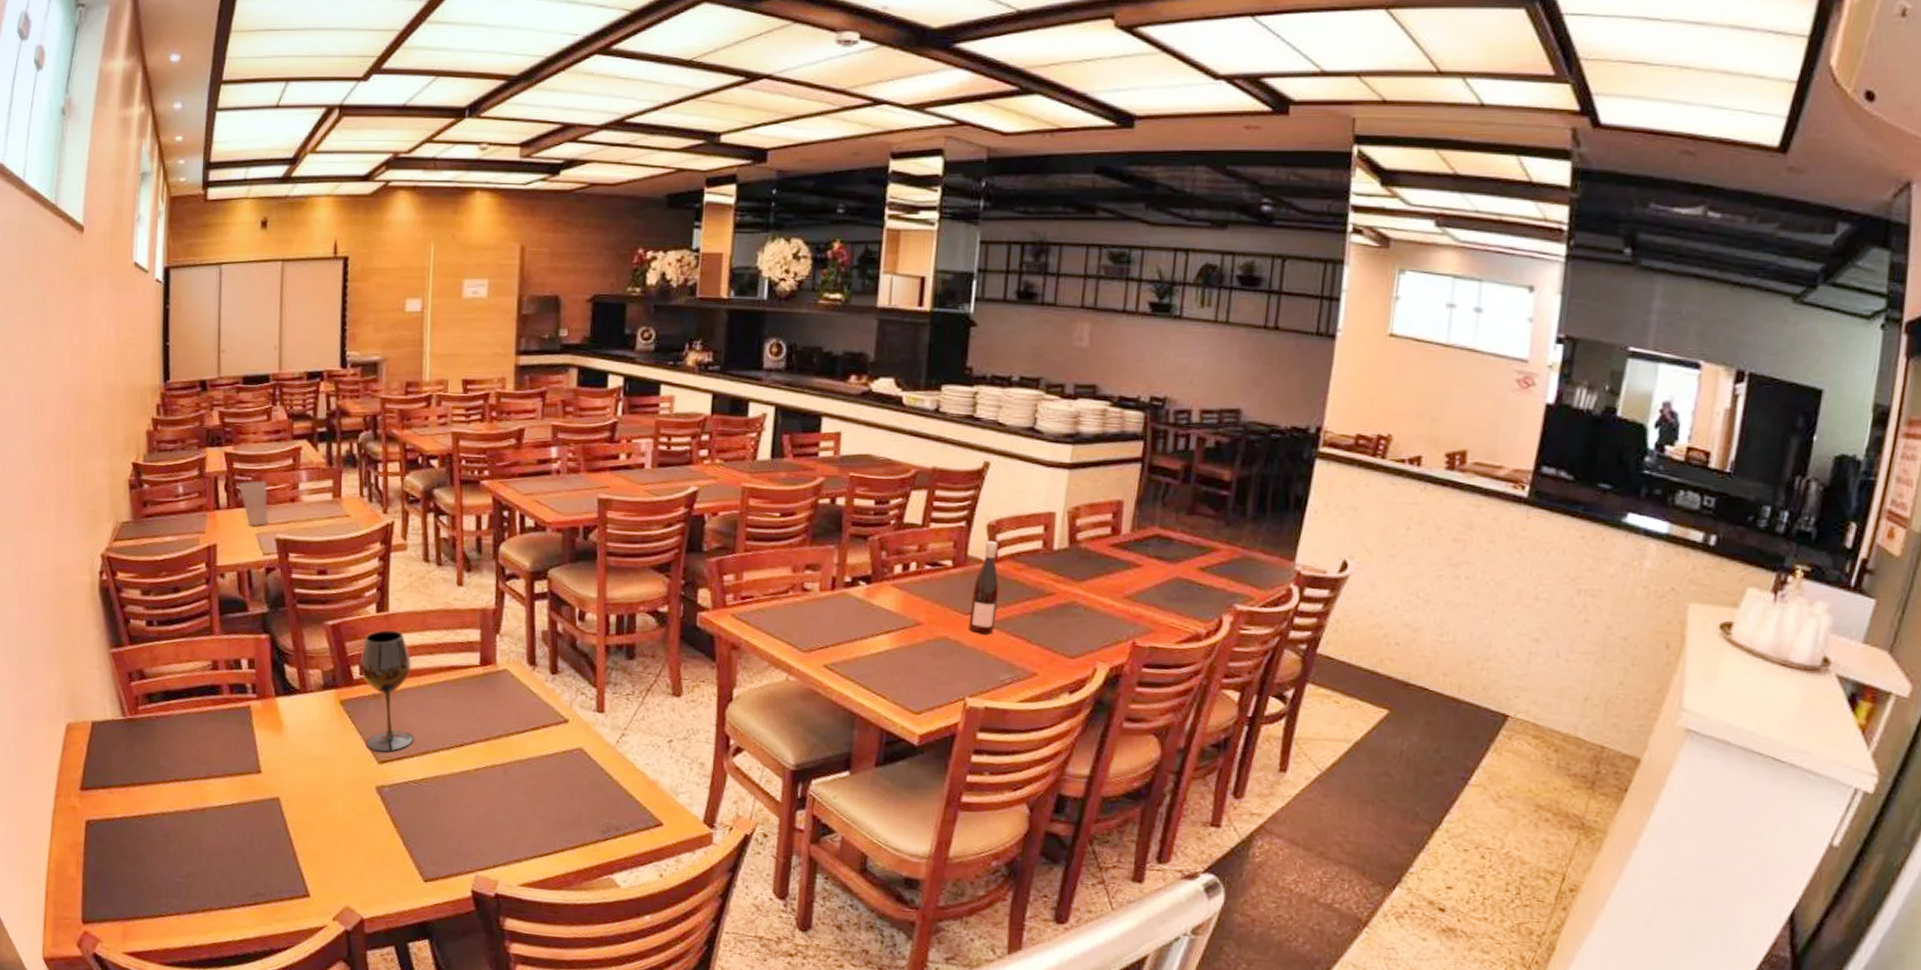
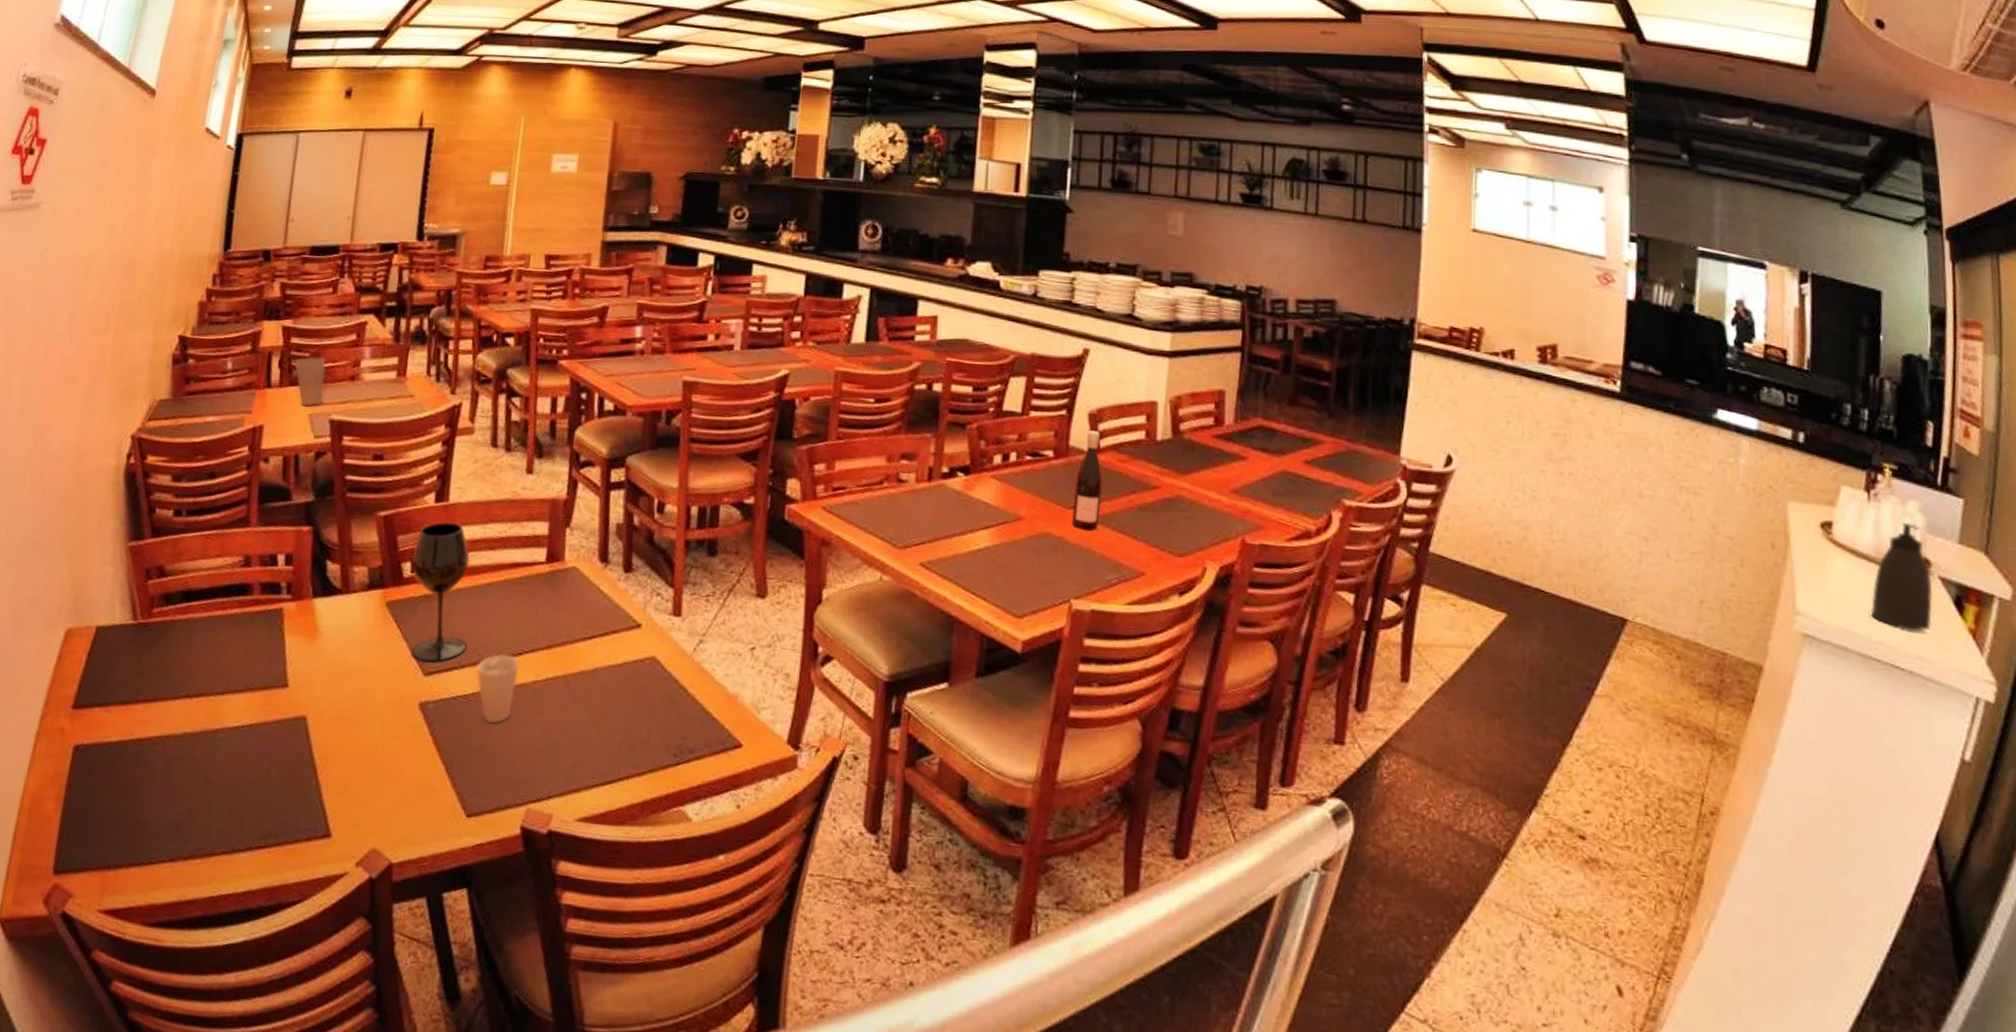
cup: none [423,746,461,804] -> present [476,654,519,723]
soap dispenser: none [1759,622,1829,727] -> present [1870,522,1934,631]

